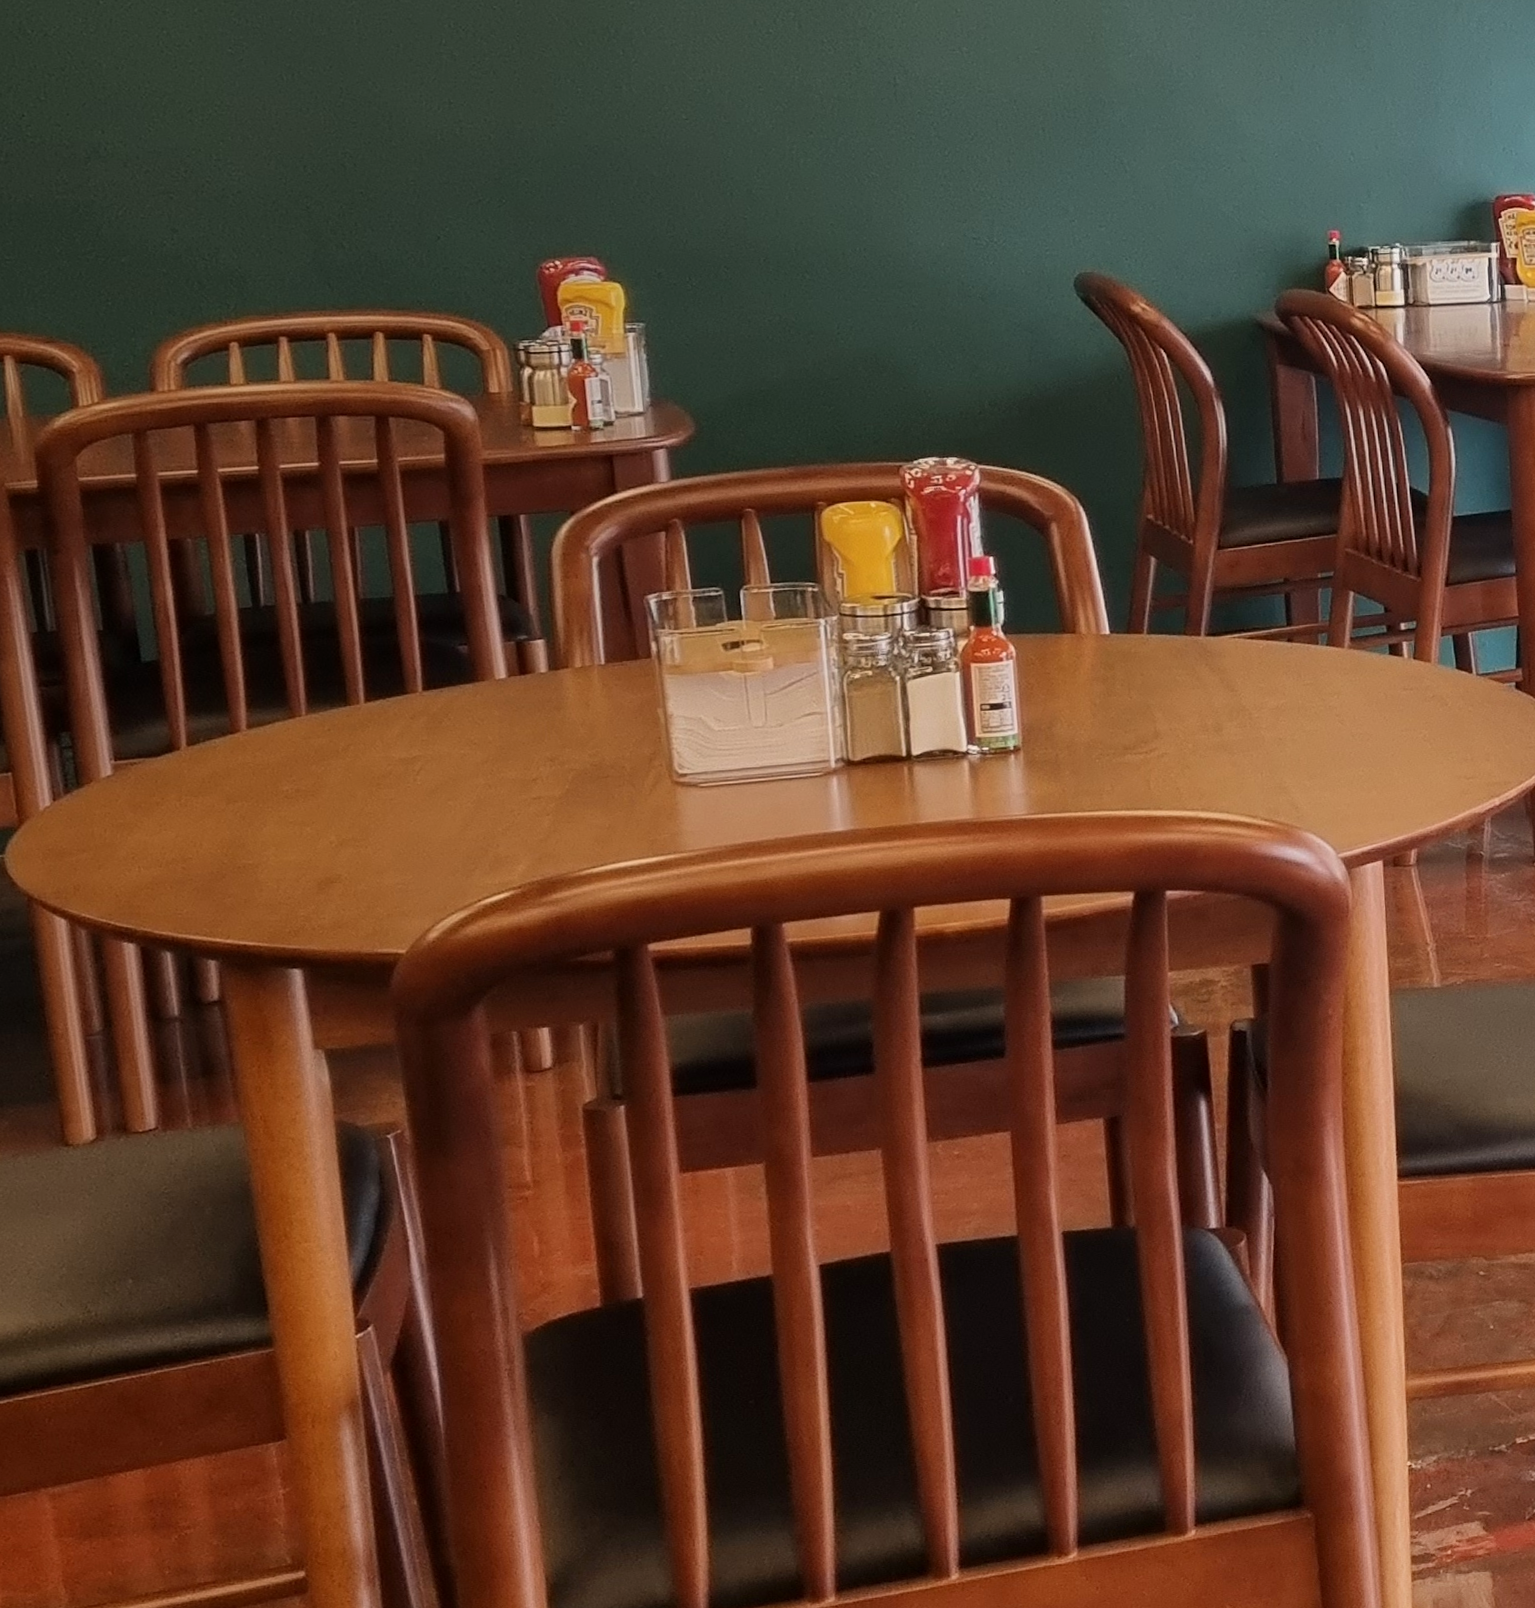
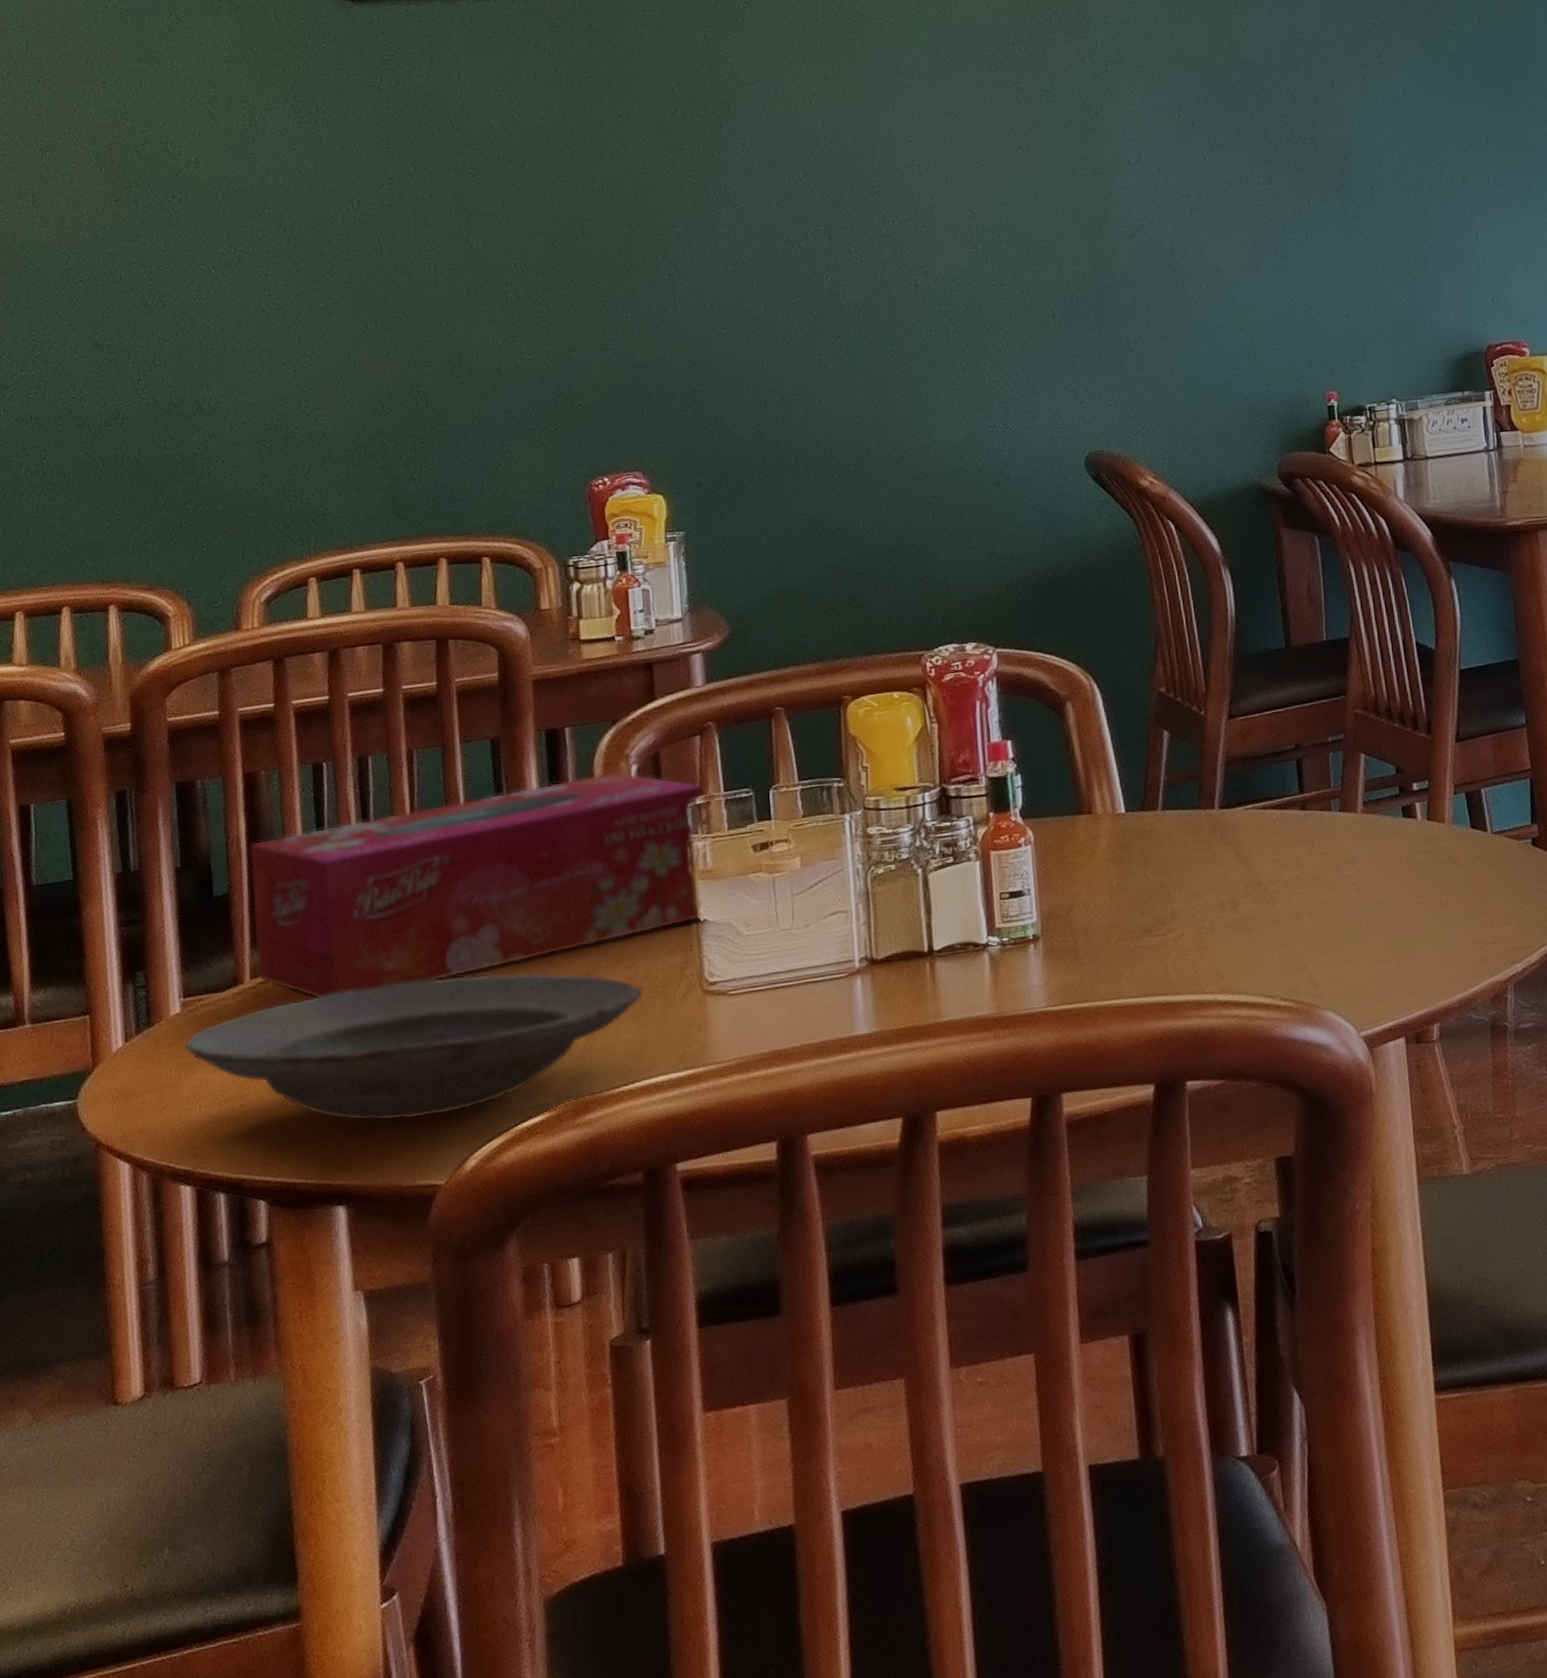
plate: none [119,753,610,891] -> present [185,972,643,1121]
tissue box: none [178,562,670,769] -> present [249,771,703,998]

